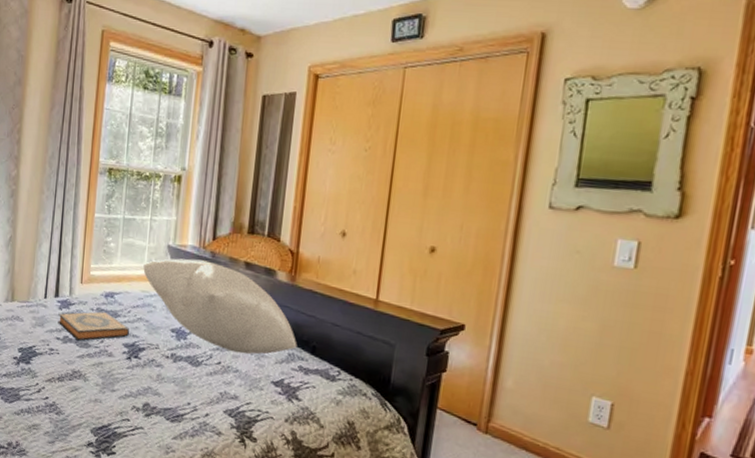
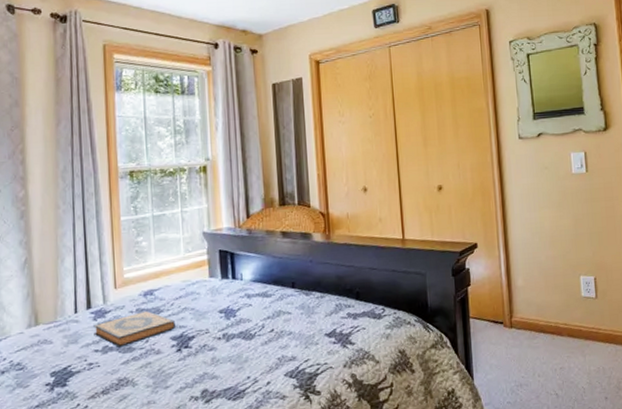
pillow: present [143,258,297,355] -> none [181,238,342,317]

